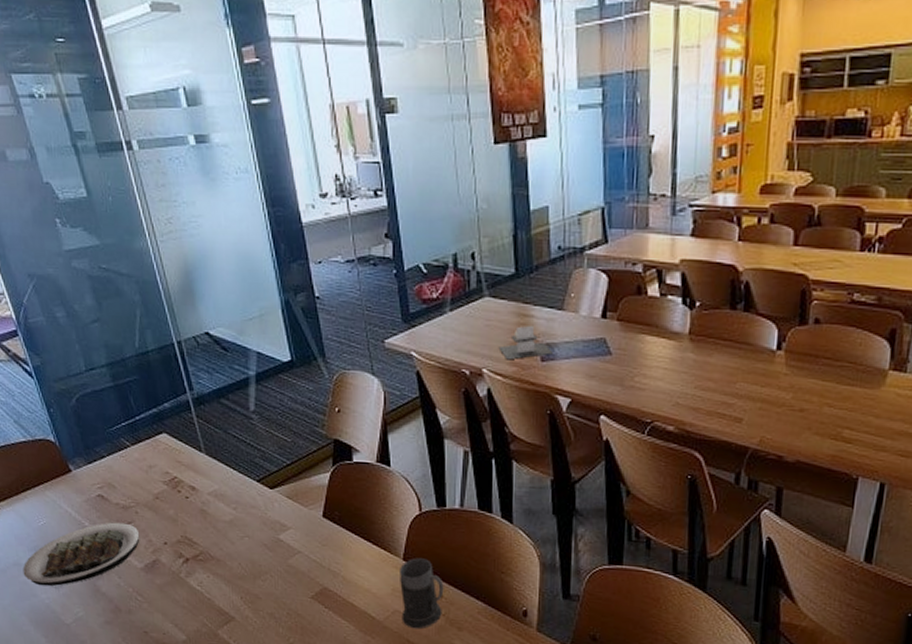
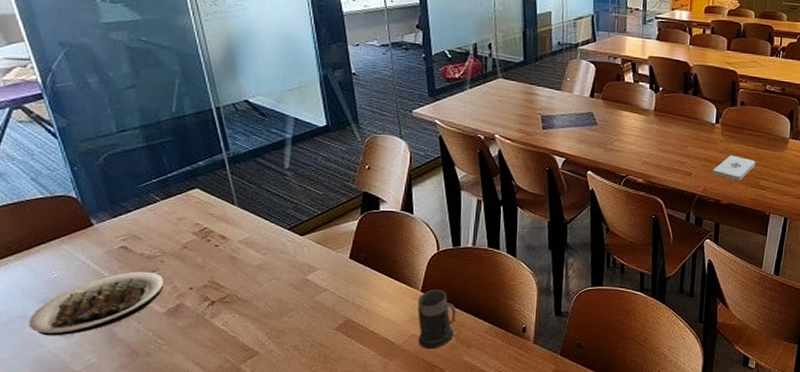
napkin holder: present [498,326,553,360] -> none [508,102,552,128]
notepad: none [772,394,838,430] -> present [712,155,756,181]

